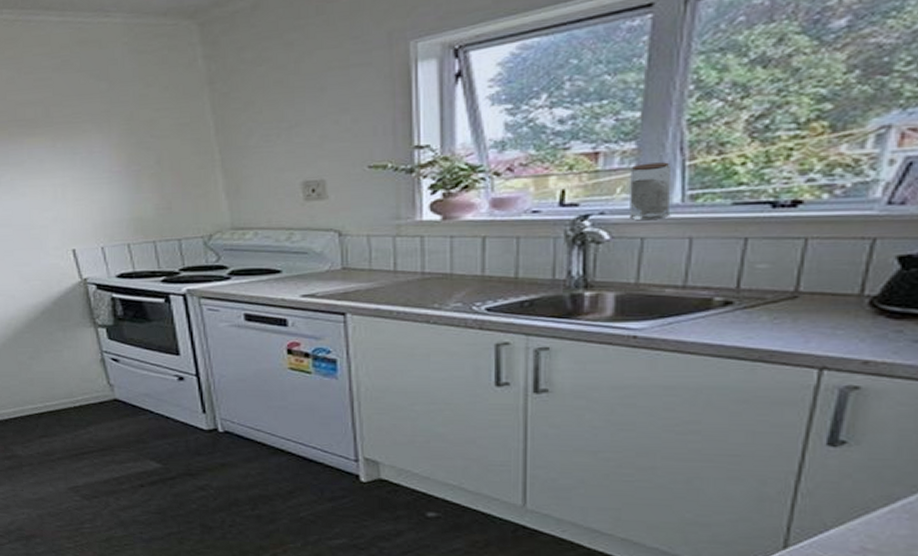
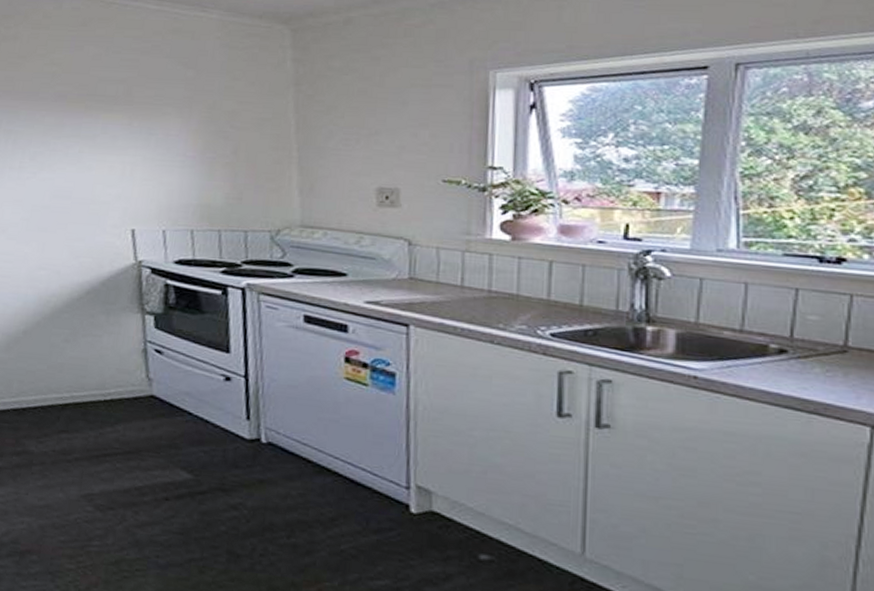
jar: present [629,162,670,220] -> none [689,207,726,262]

